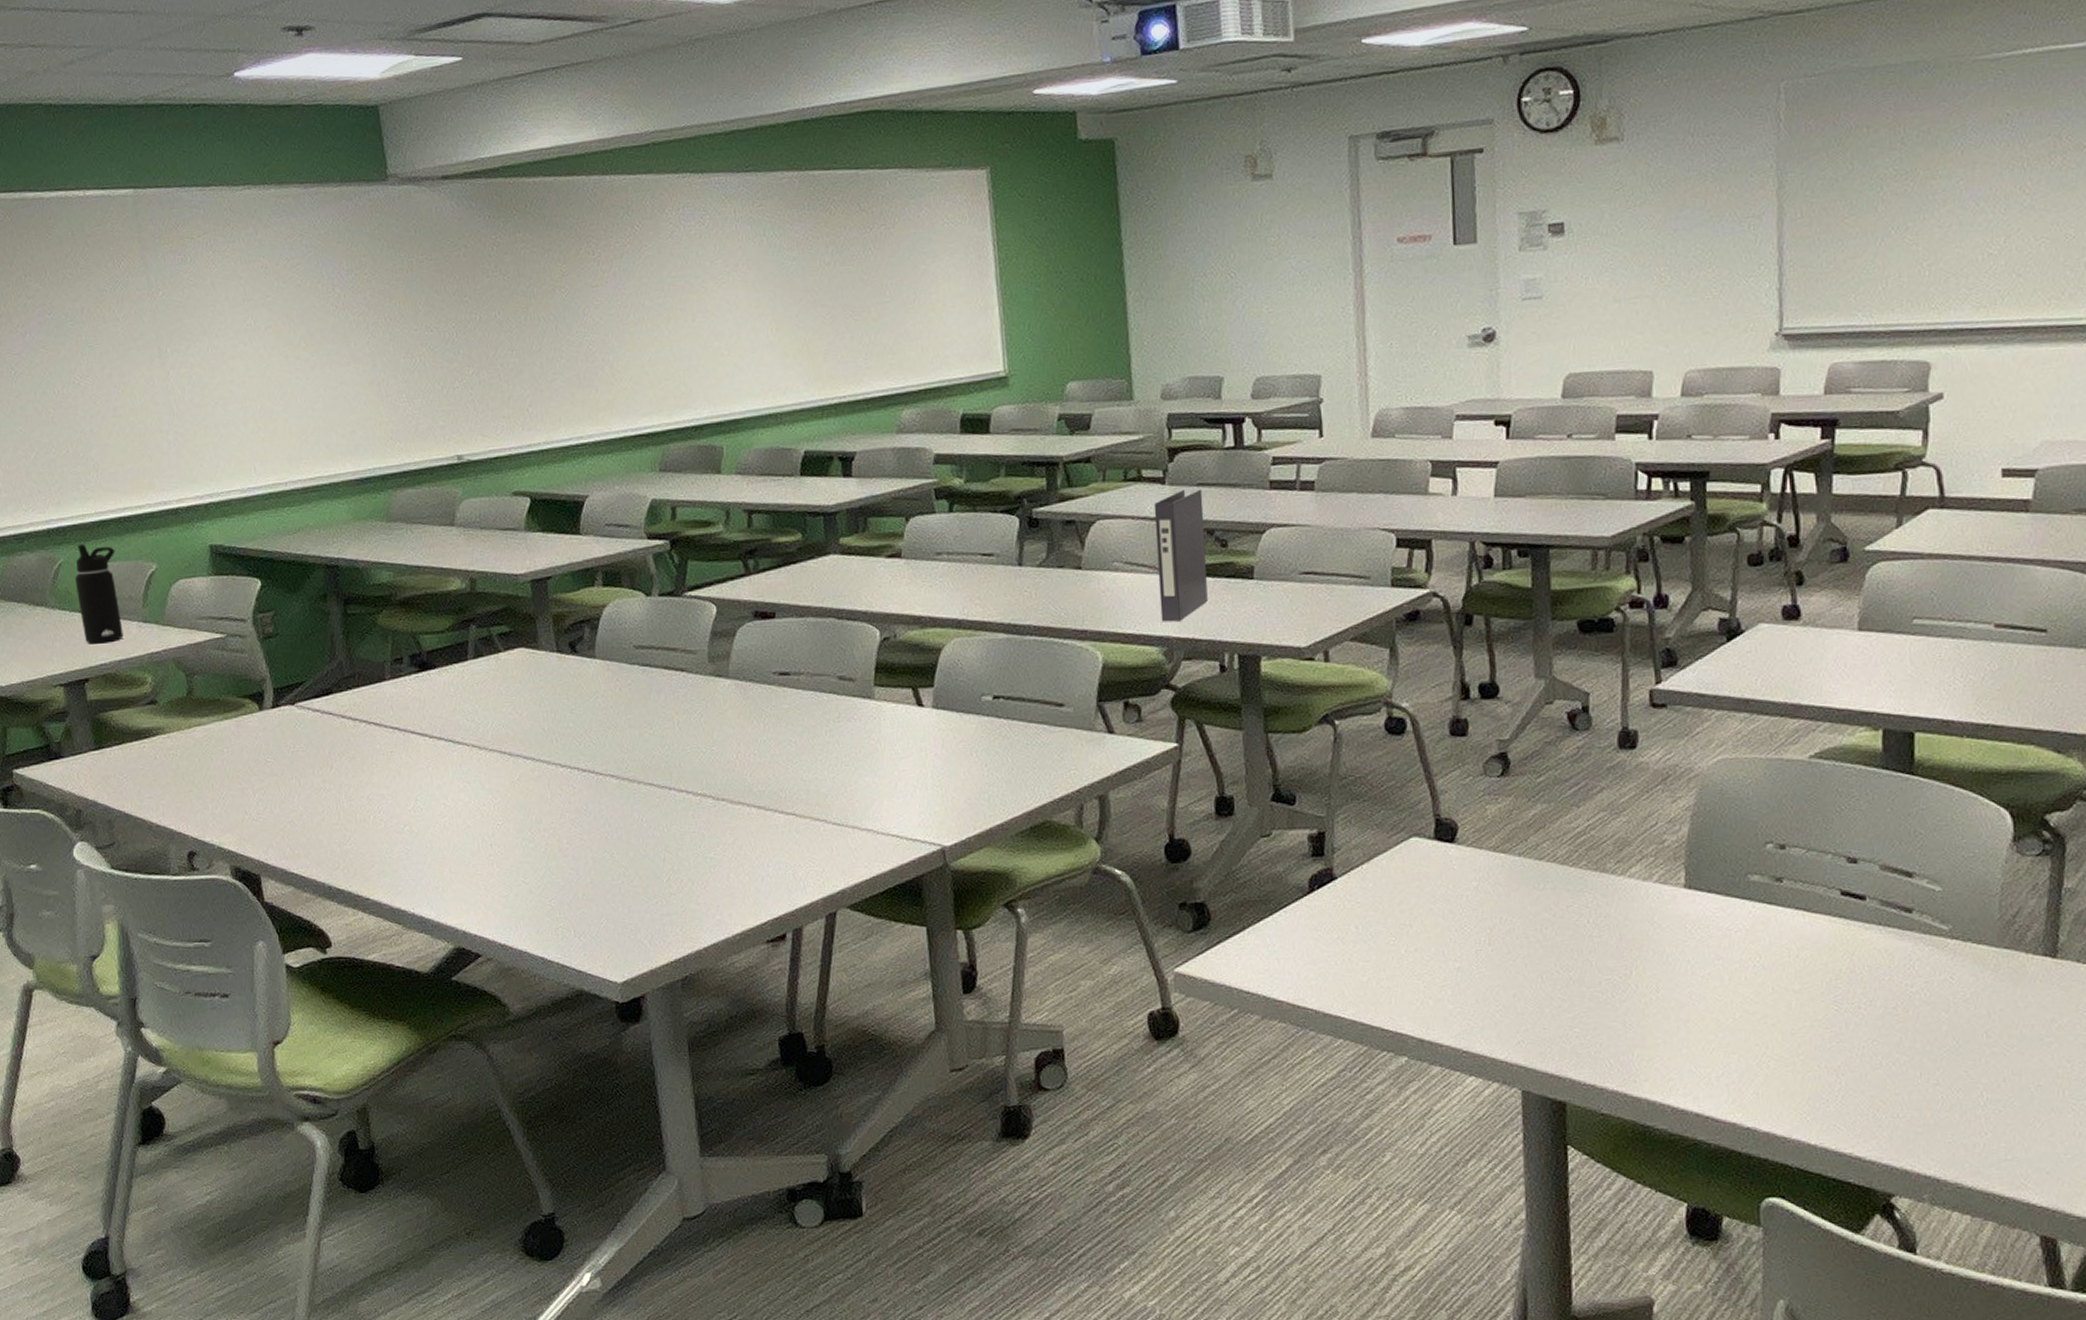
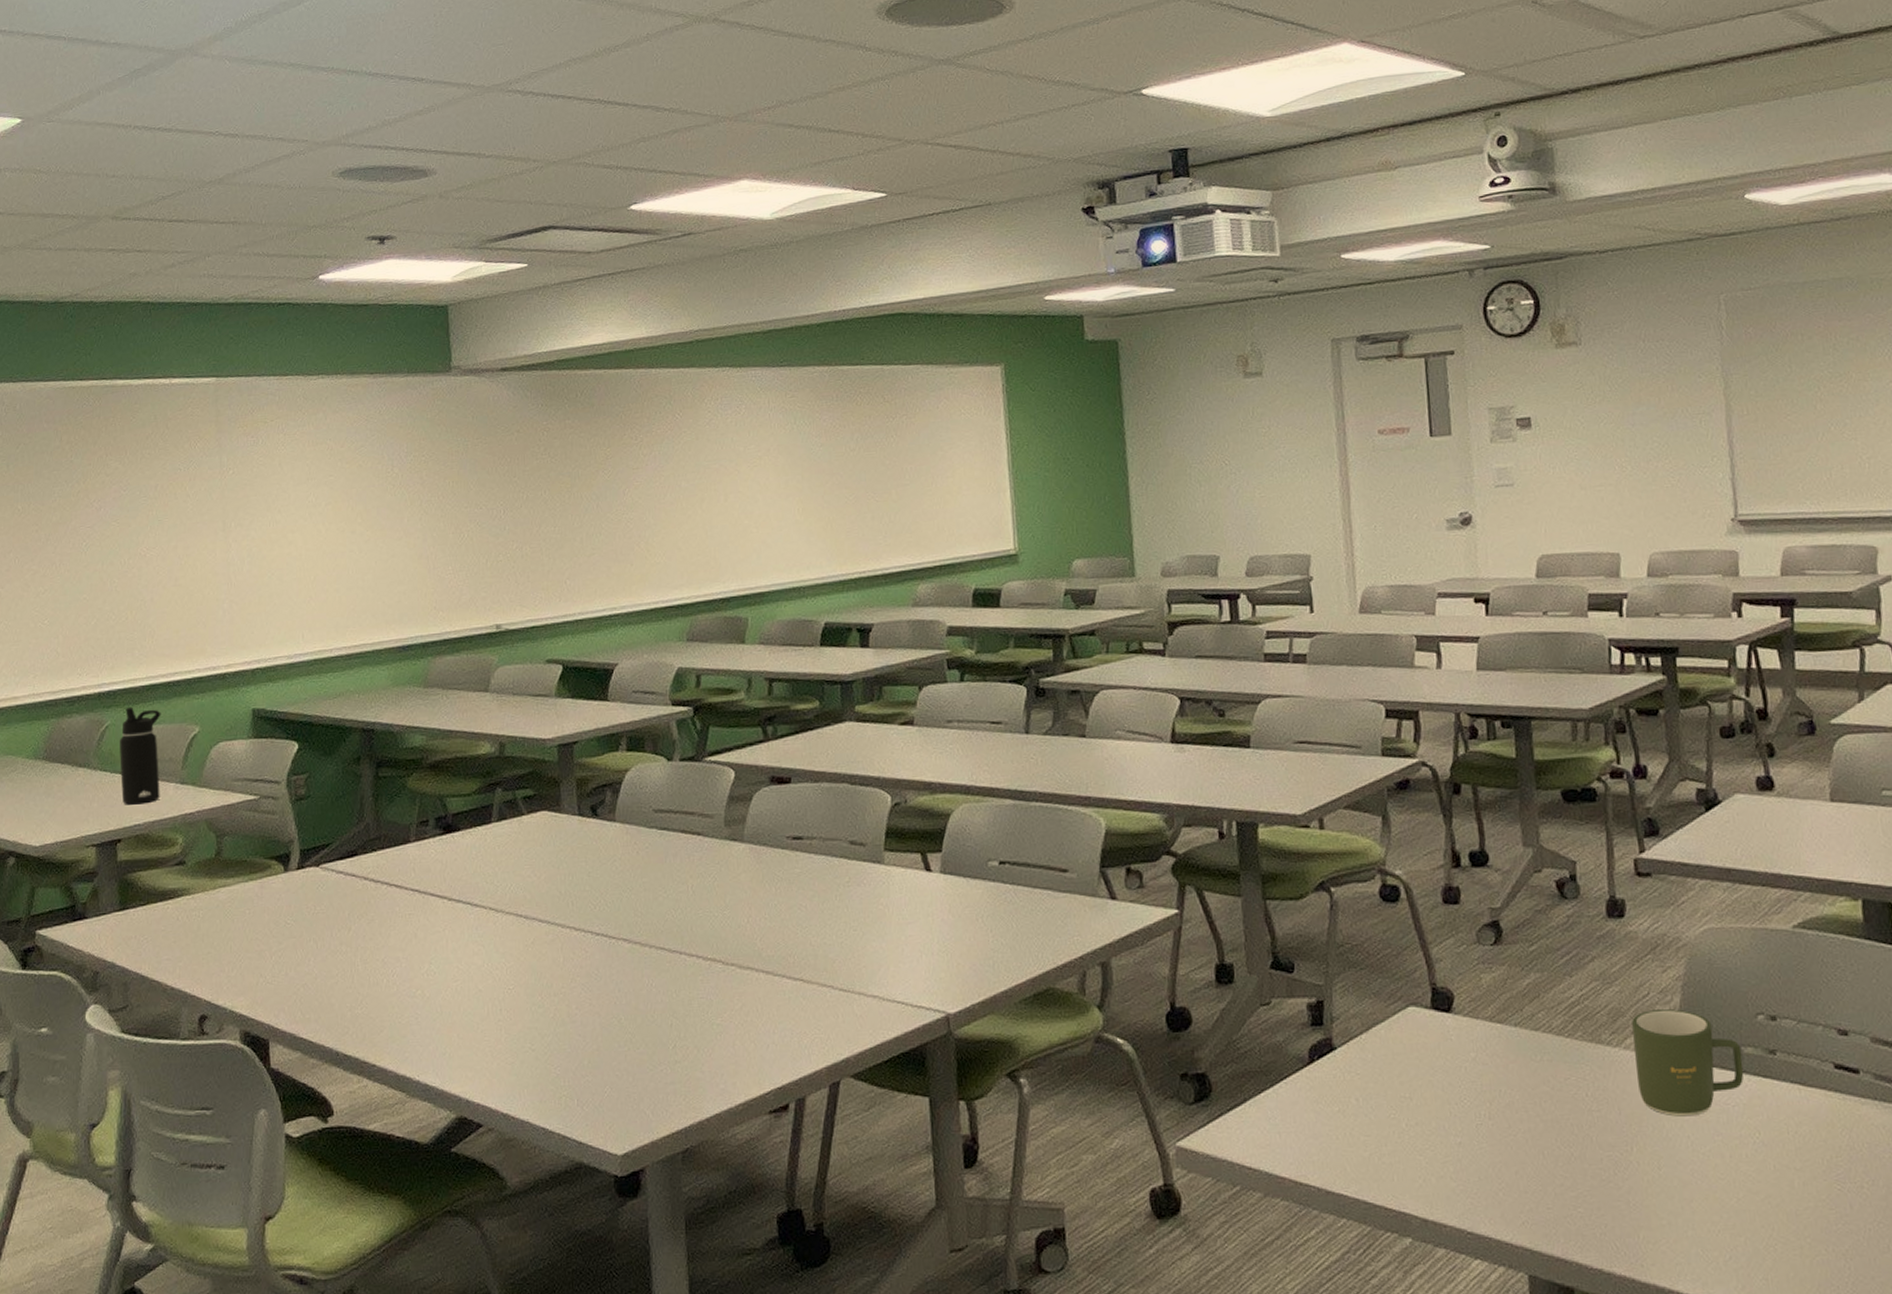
binder: present [1153,489,1208,622] -> none [1154,661,1207,790]
mug: none [1638,838,1749,942] -> present [1632,1009,1744,1117]

